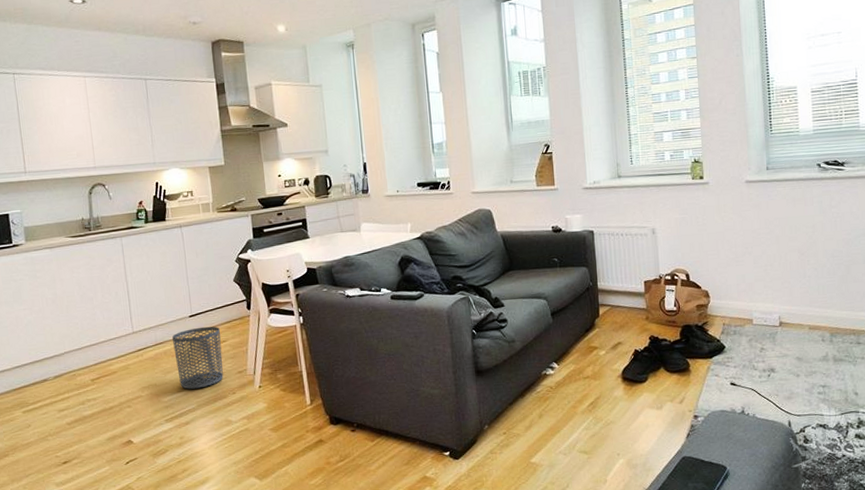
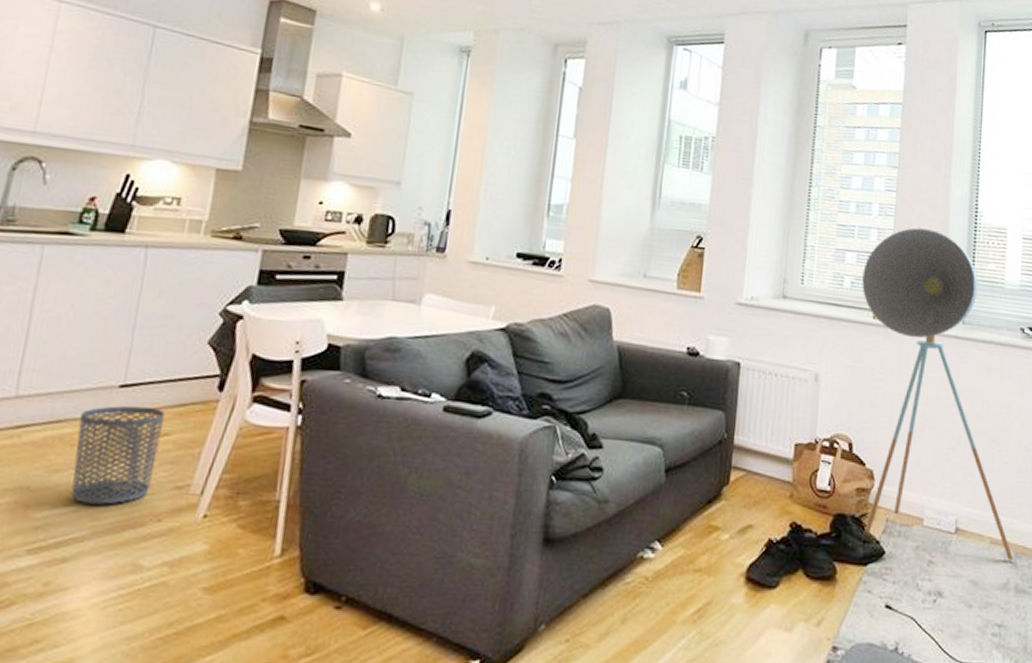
floor lamp: none [679,101,830,339] -> present [862,227,1014,560]

